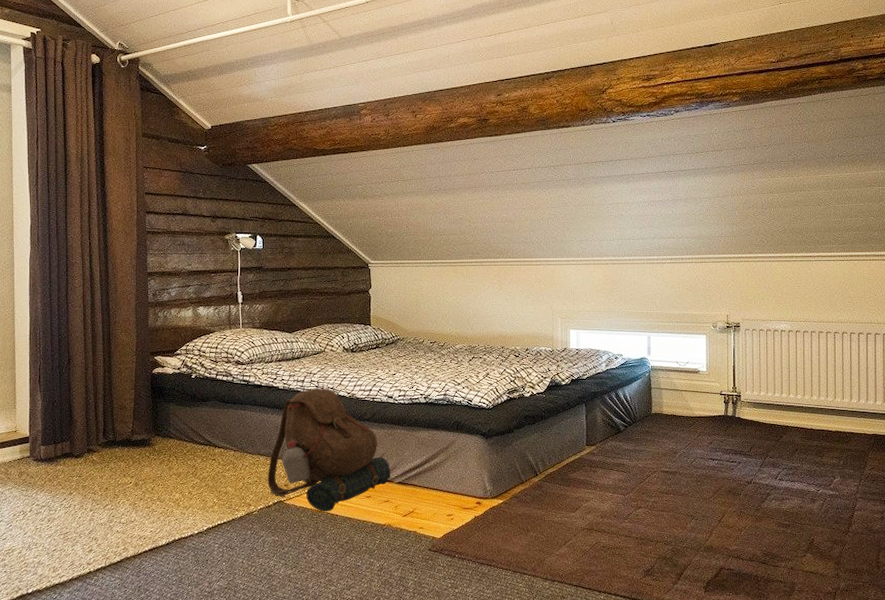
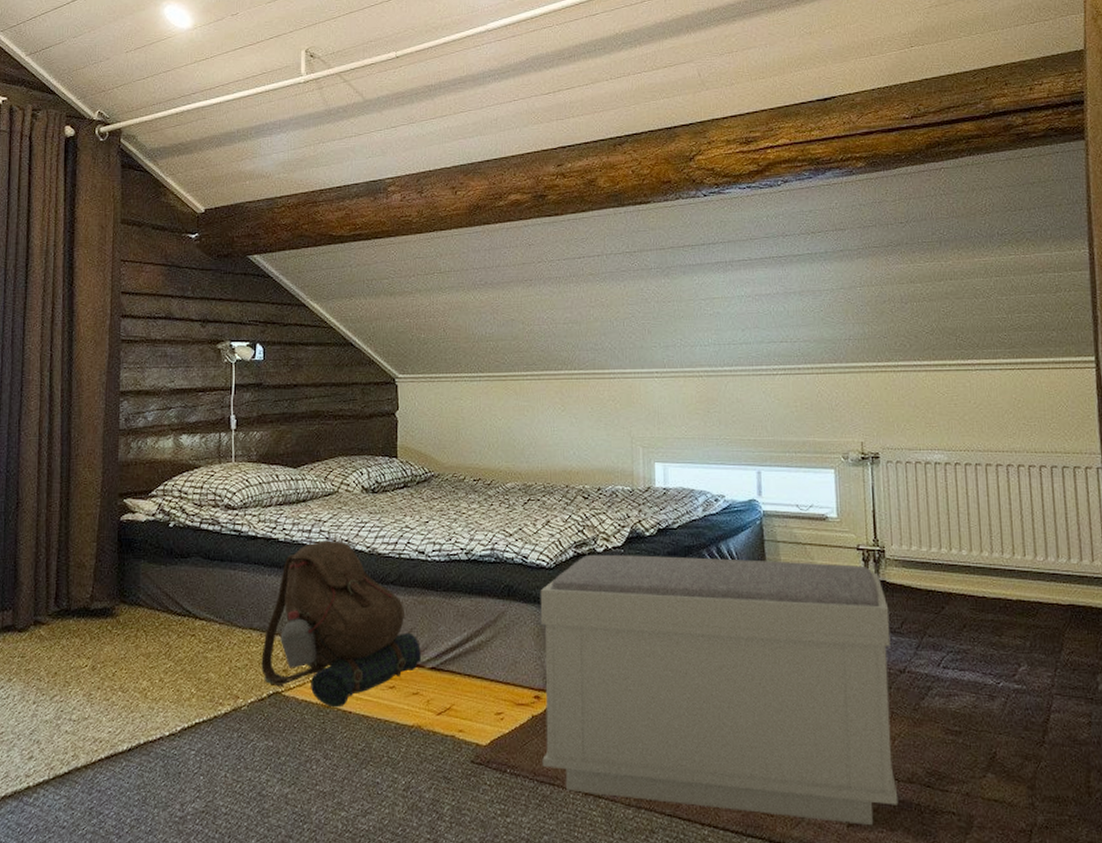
bench: none [481,398,742,591] -> present [540,554,899,826]

